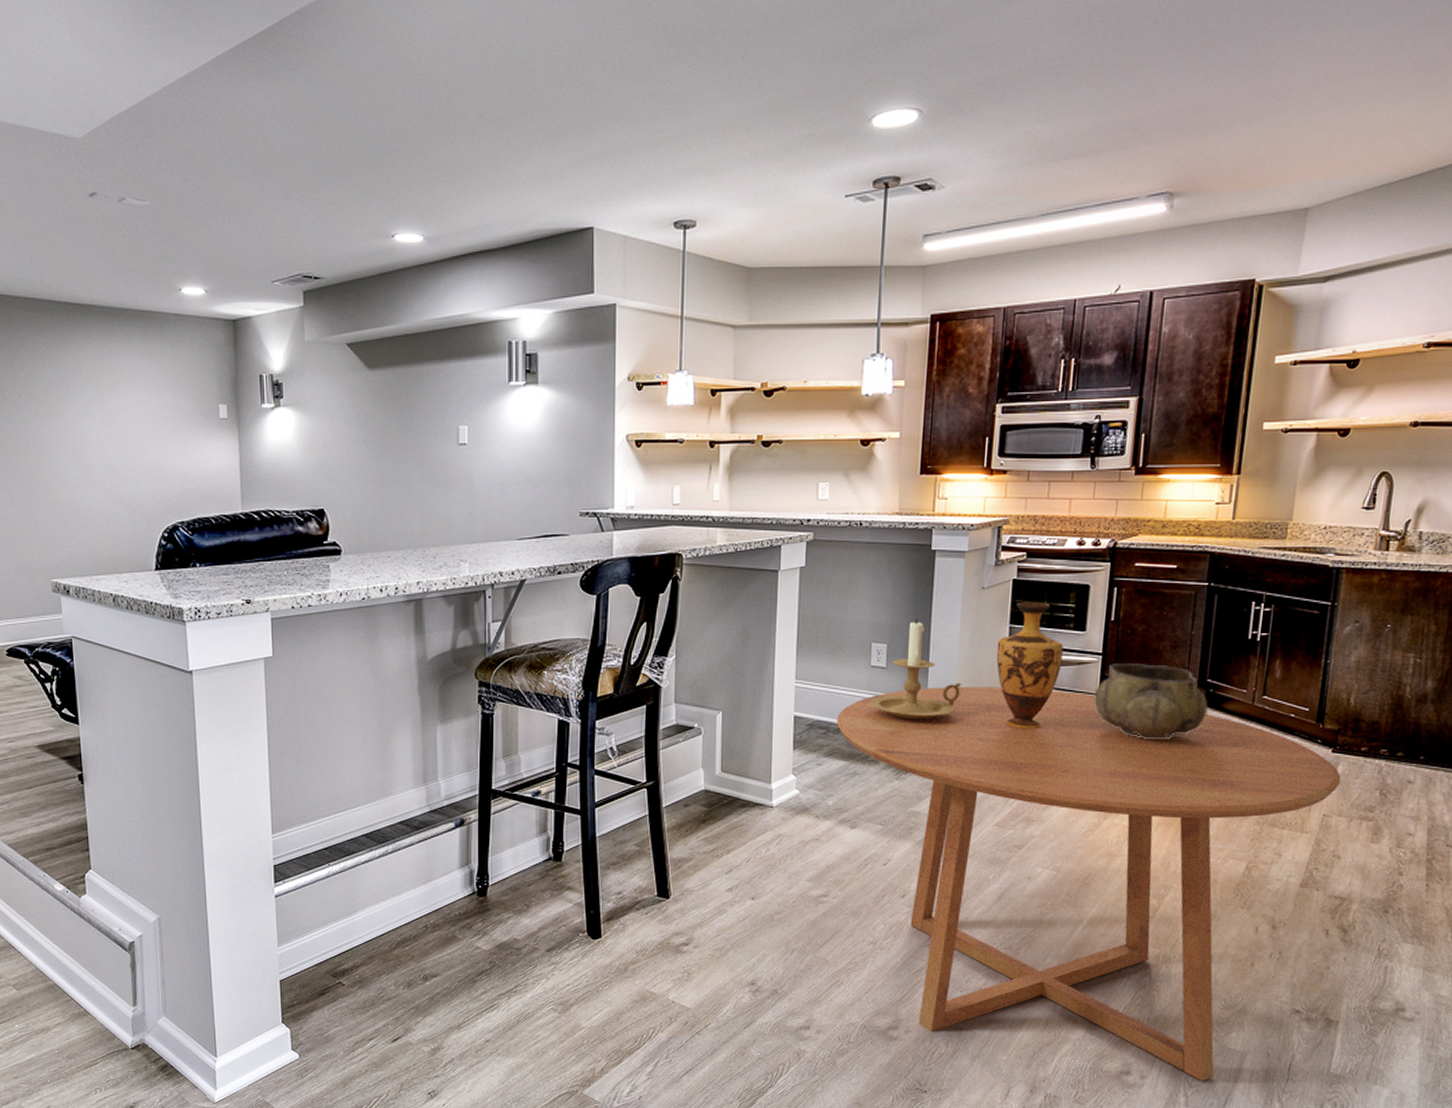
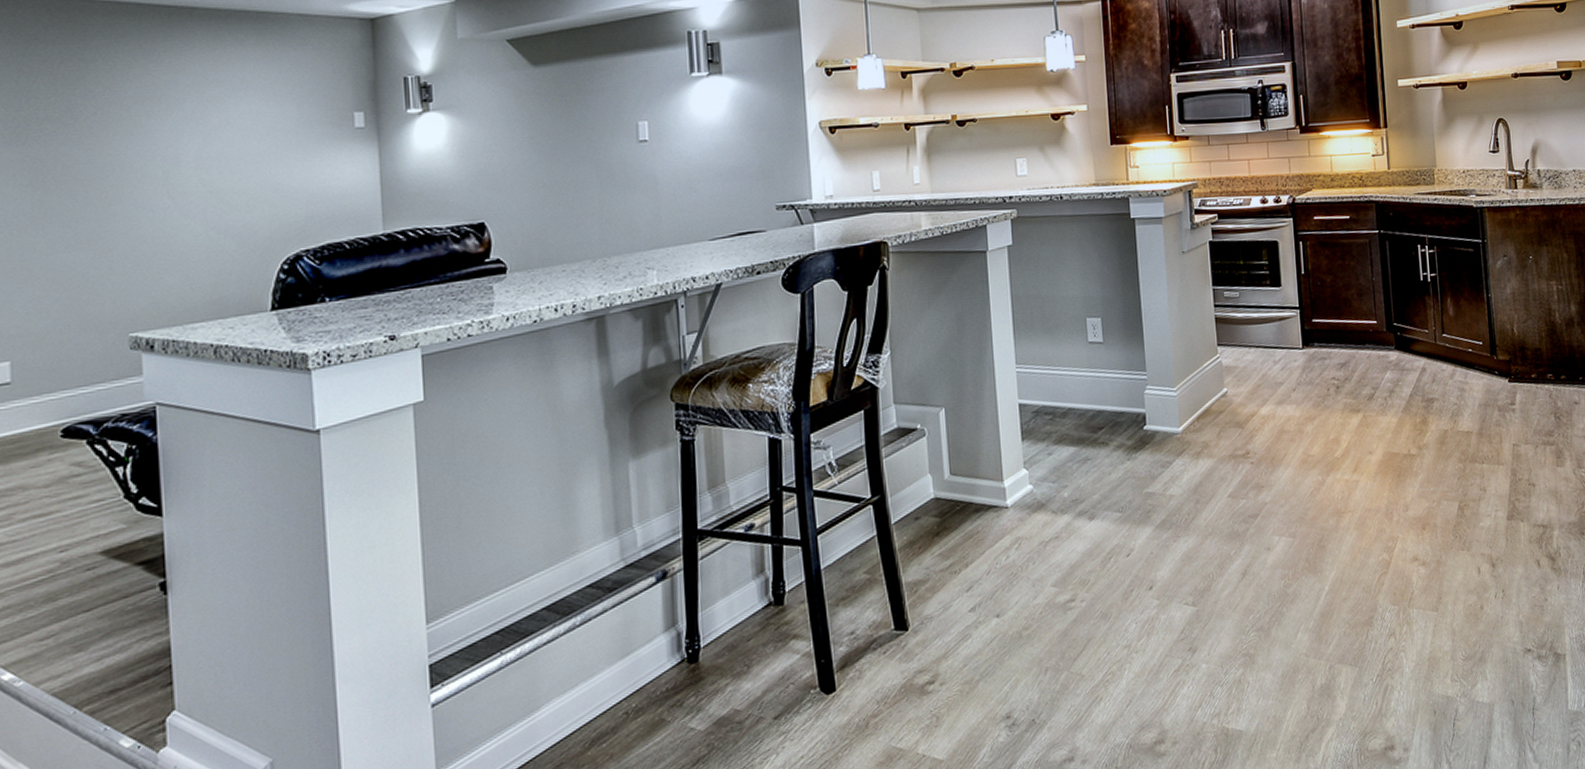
dining table: present [837,687,1341,1082] -> none [1062,348,1521,744]
candle holder: present [868,618,962,720] -> none [1090,288,1177,395]
vase: present [996,601,1064,730] -> none [1204,261,1265,392]
decorative bowl: present [1093,664,1208,740] -> none [1298,312,1399,389]

